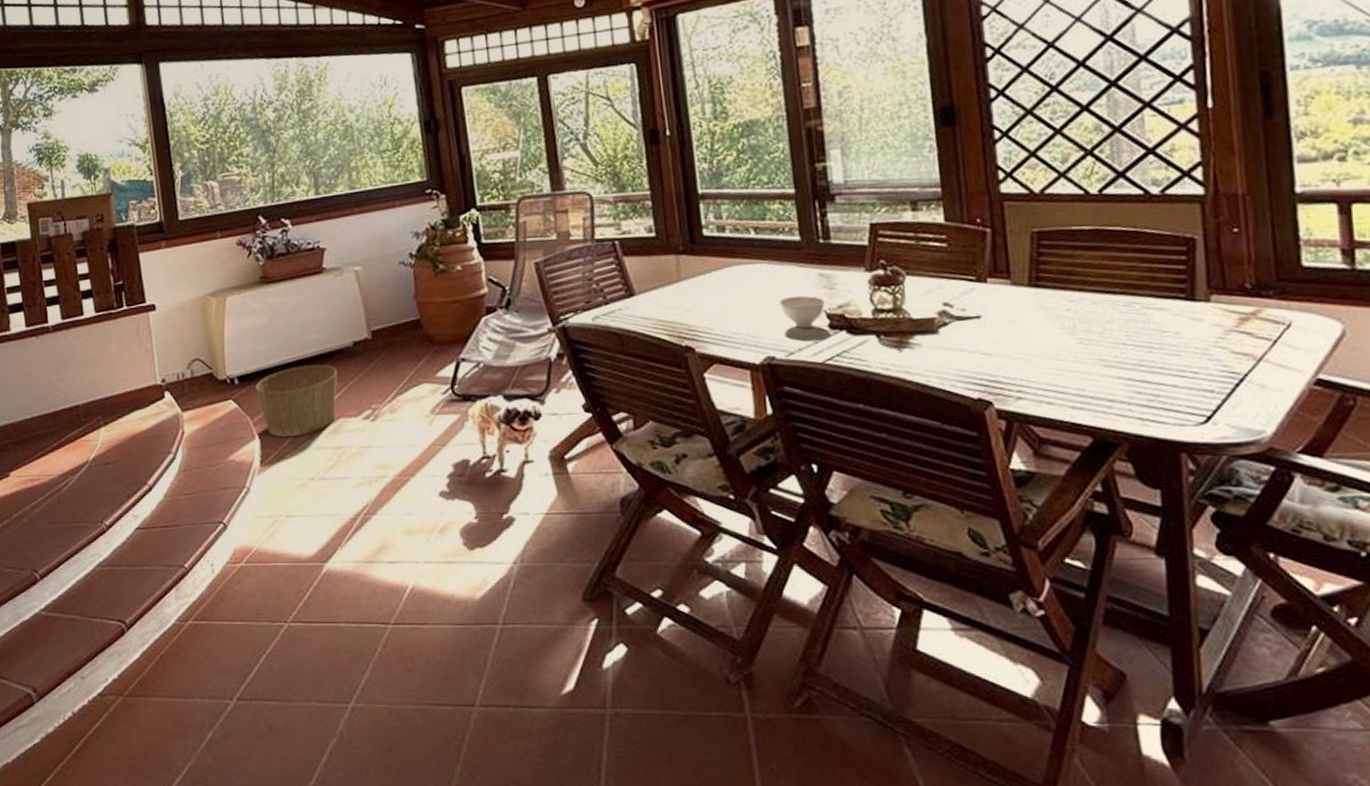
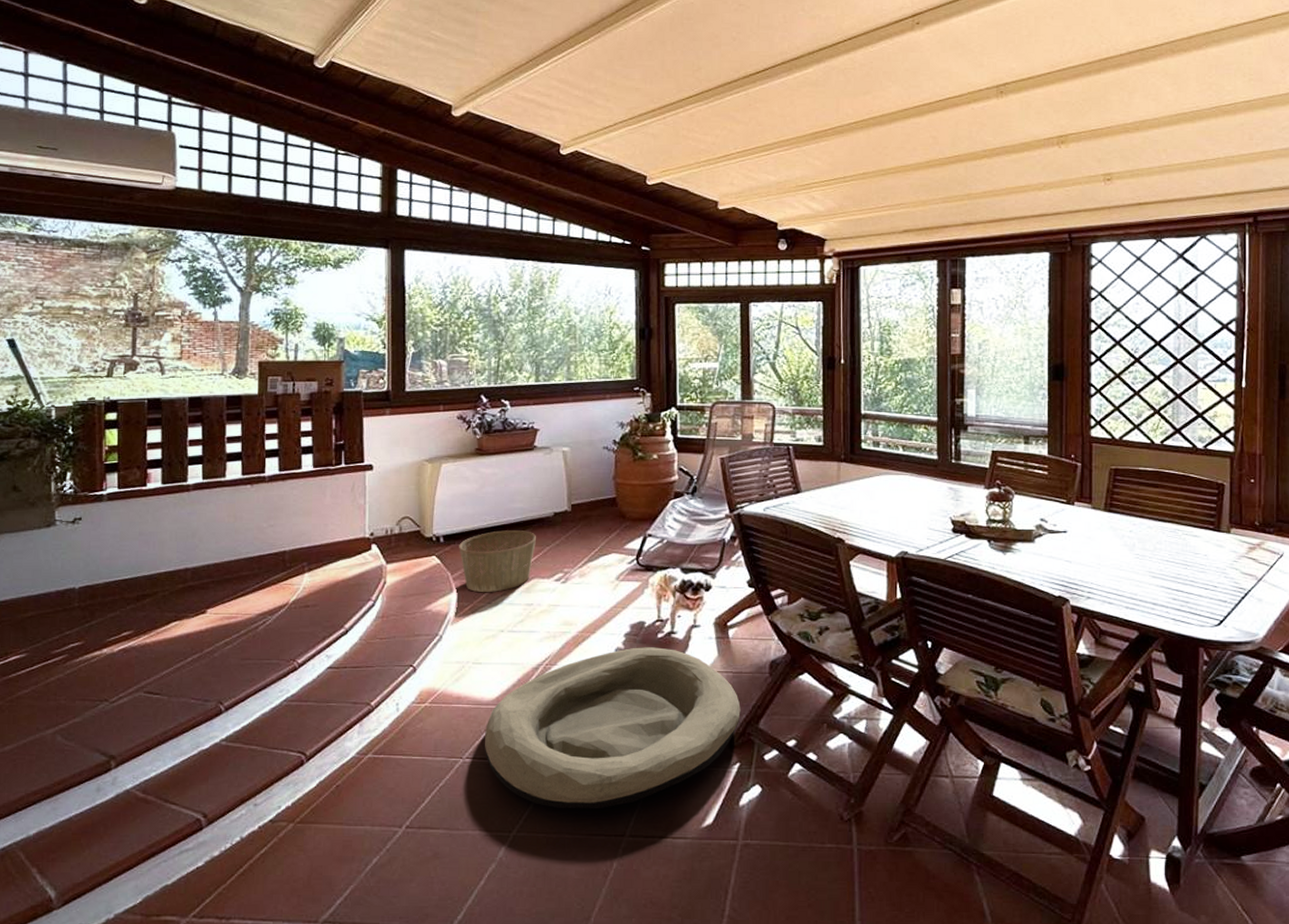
dog bed: none [307,488,593,676] -> present [484,647,741,809]
bowl: present [780,296,825,328] -> none [916,504,951,530]

